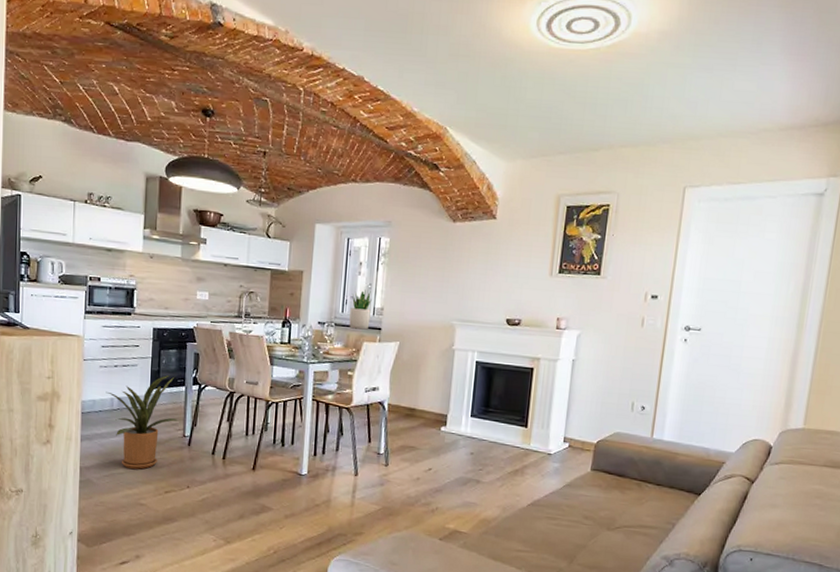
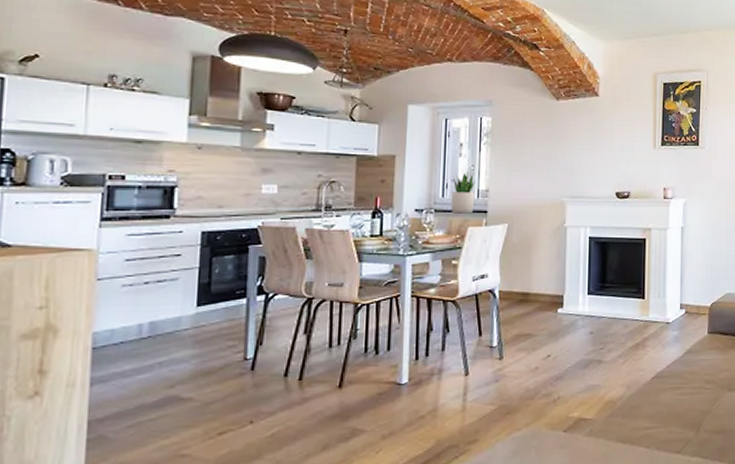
house plant: present [106,374,179,470] -> none [130,286,238,411]

